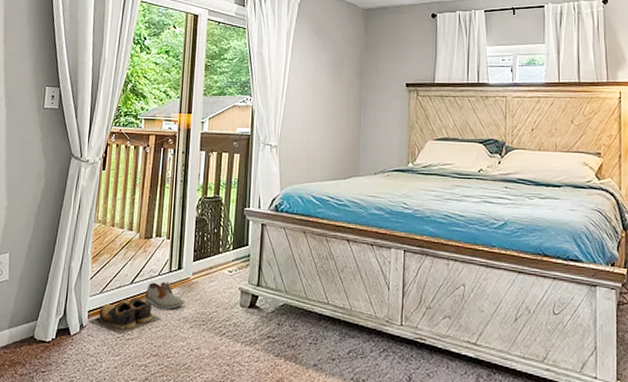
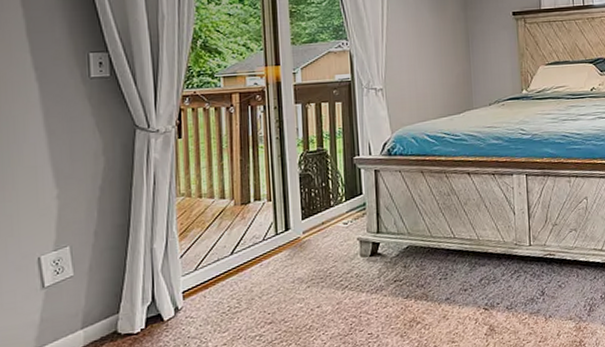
shoes: present [89,298,161,334] -> none [184,268,271,309]
shoe: present [144,281,185,309] -> none [249,245,298,275]

